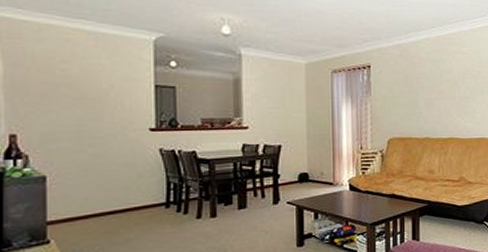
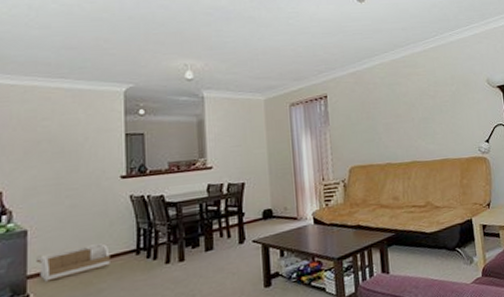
storage bin: none [57,195,138,229] -> present [36,243,110,282]

